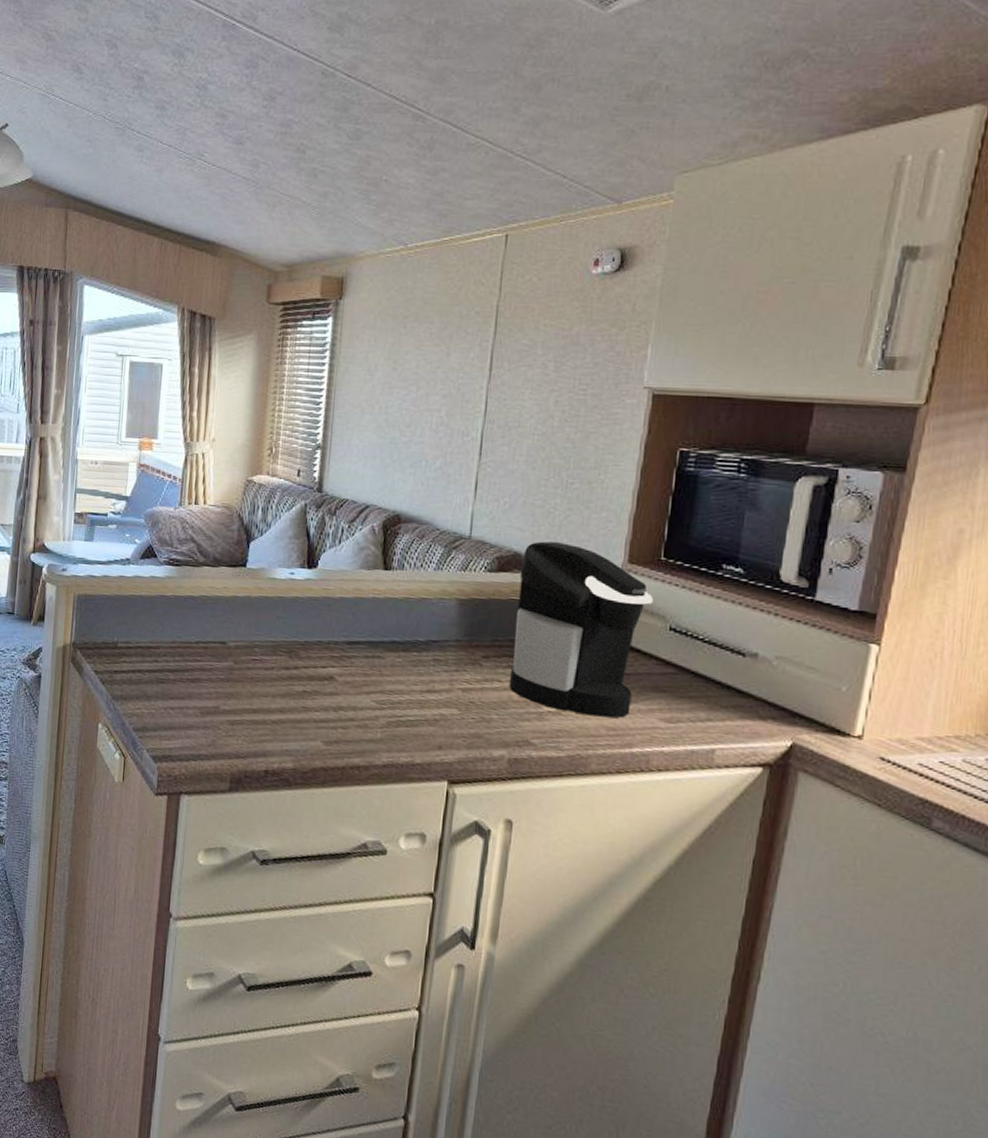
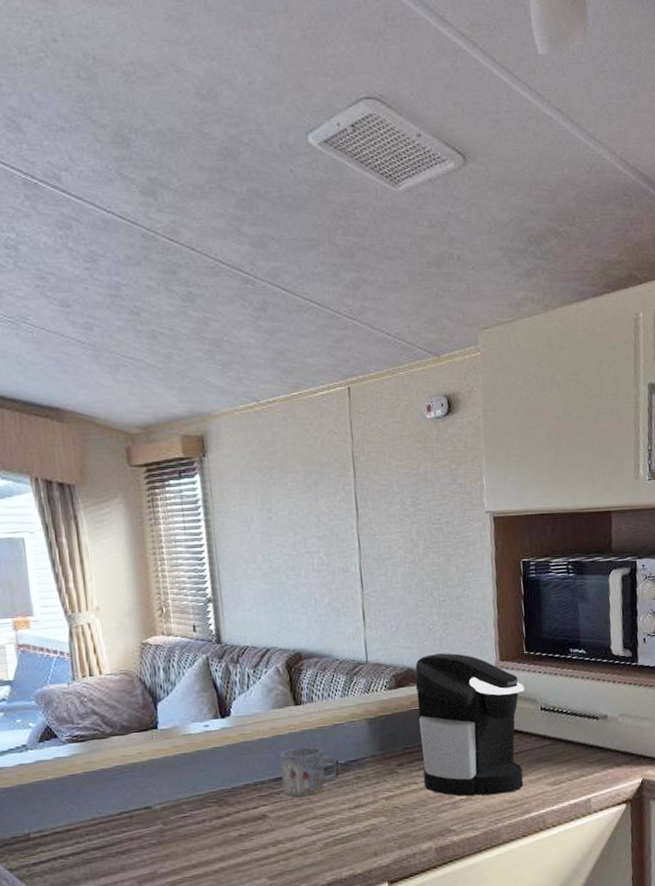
mug: none [355,614,420,668] -> present [280,747,341,797]

